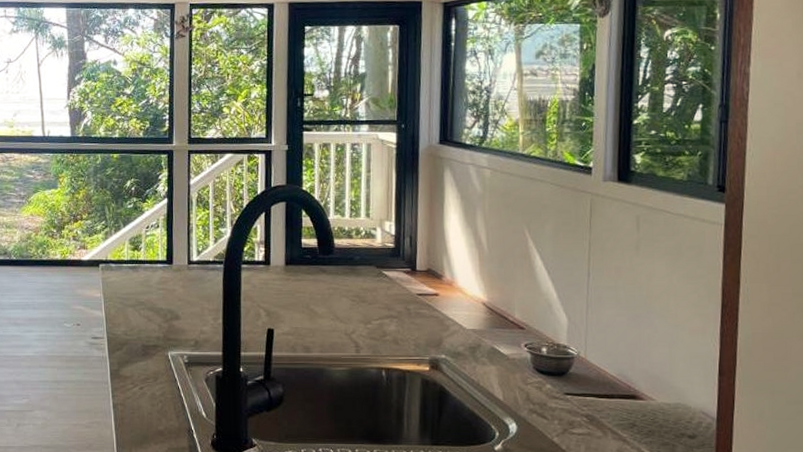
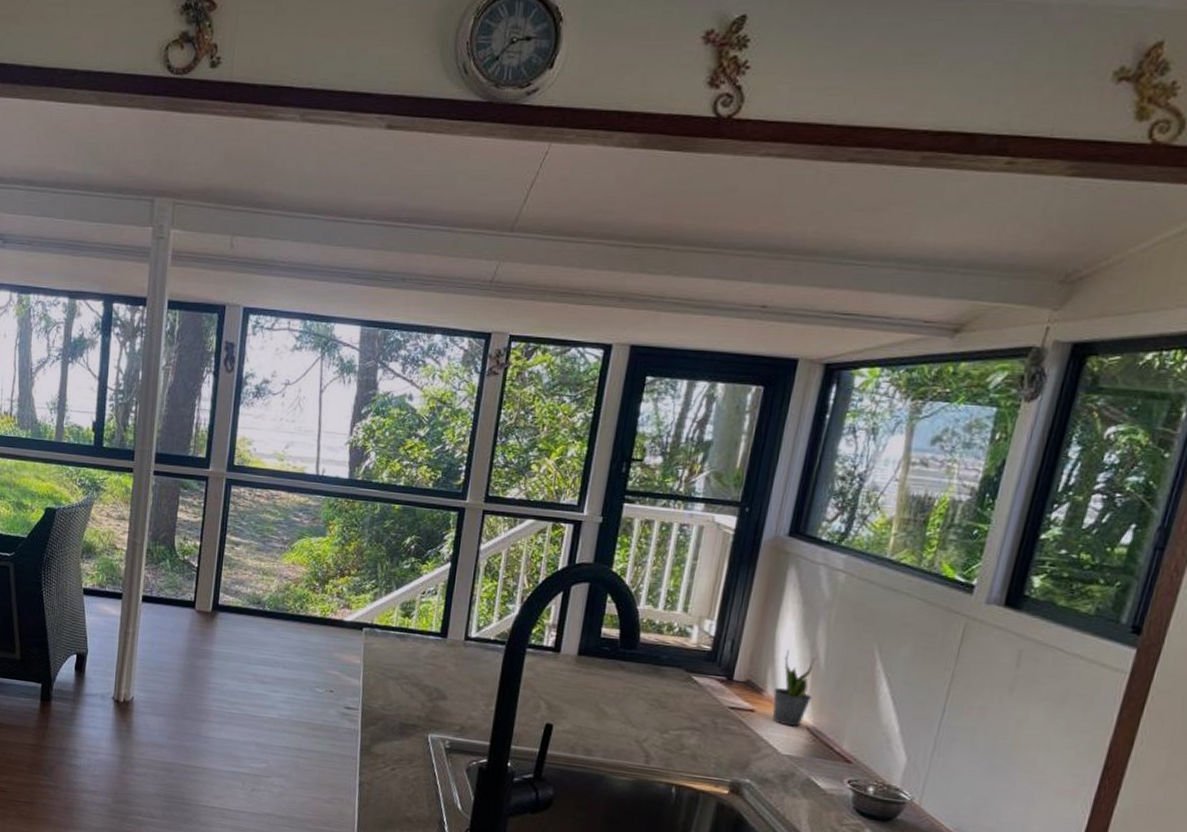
potted plant: none [451,238,483,304] -> present [772,649,816,727]

